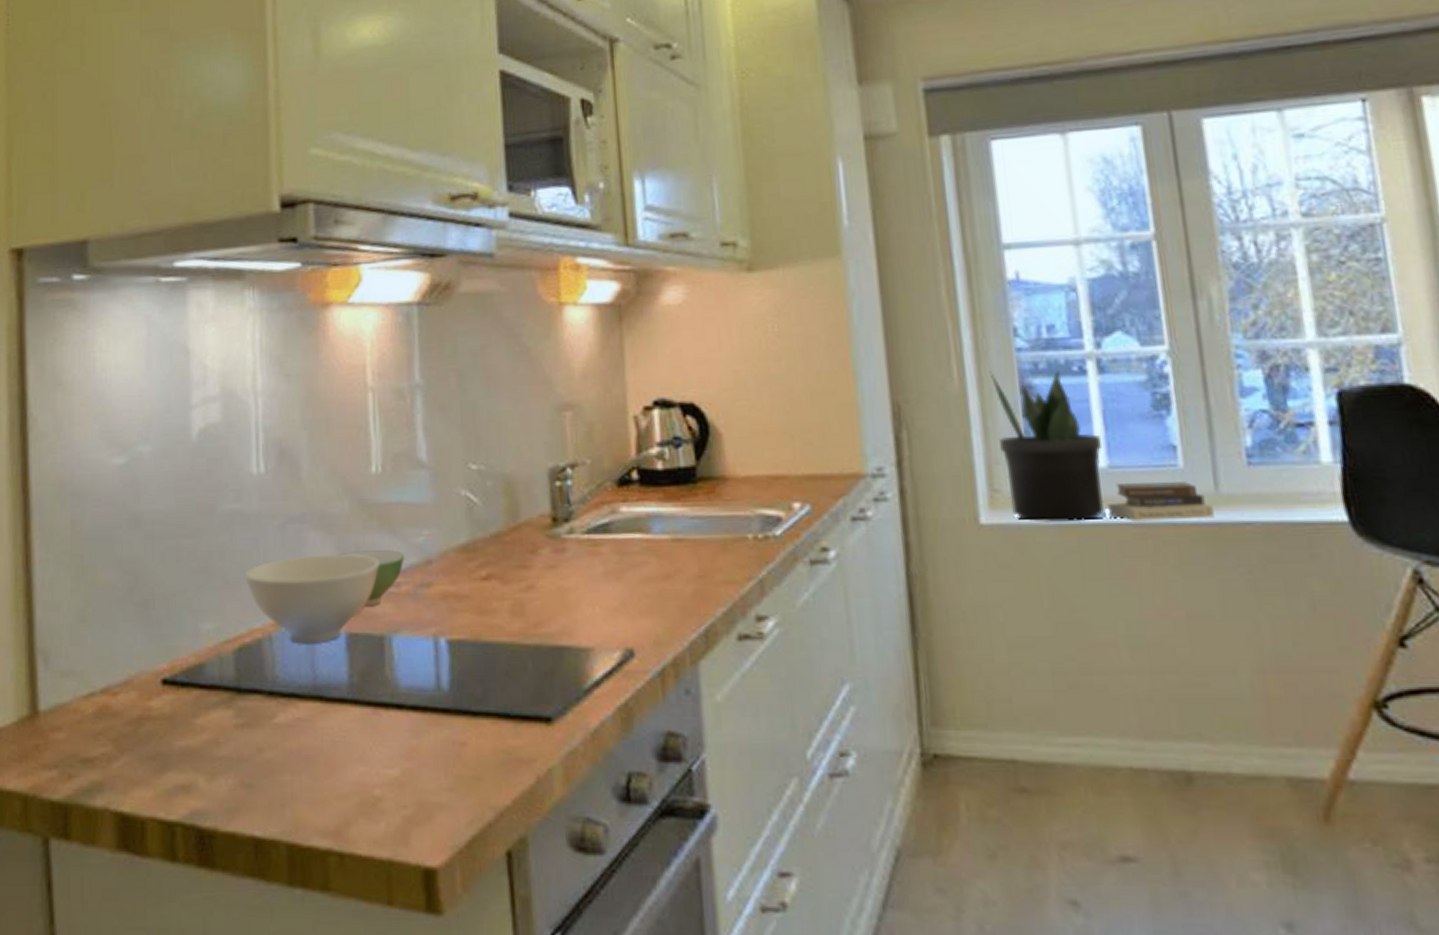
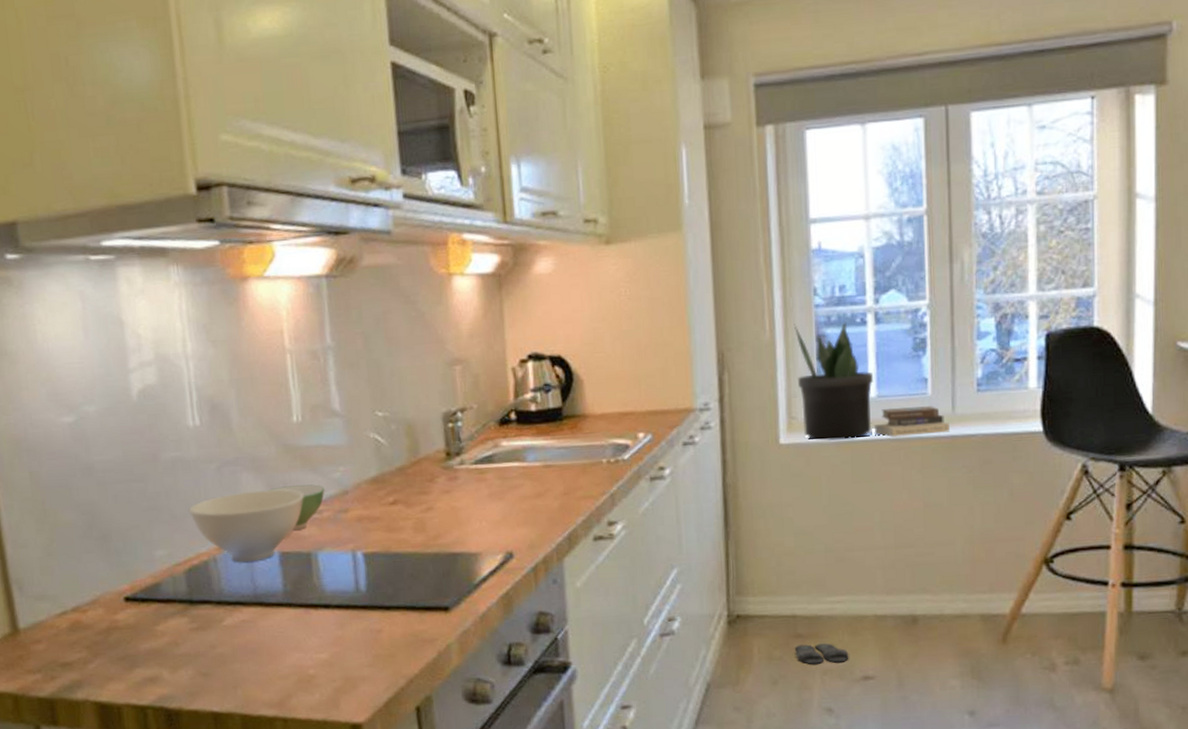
slippers: none [1018,803,1097,835] -> present [795,643,849,665]

